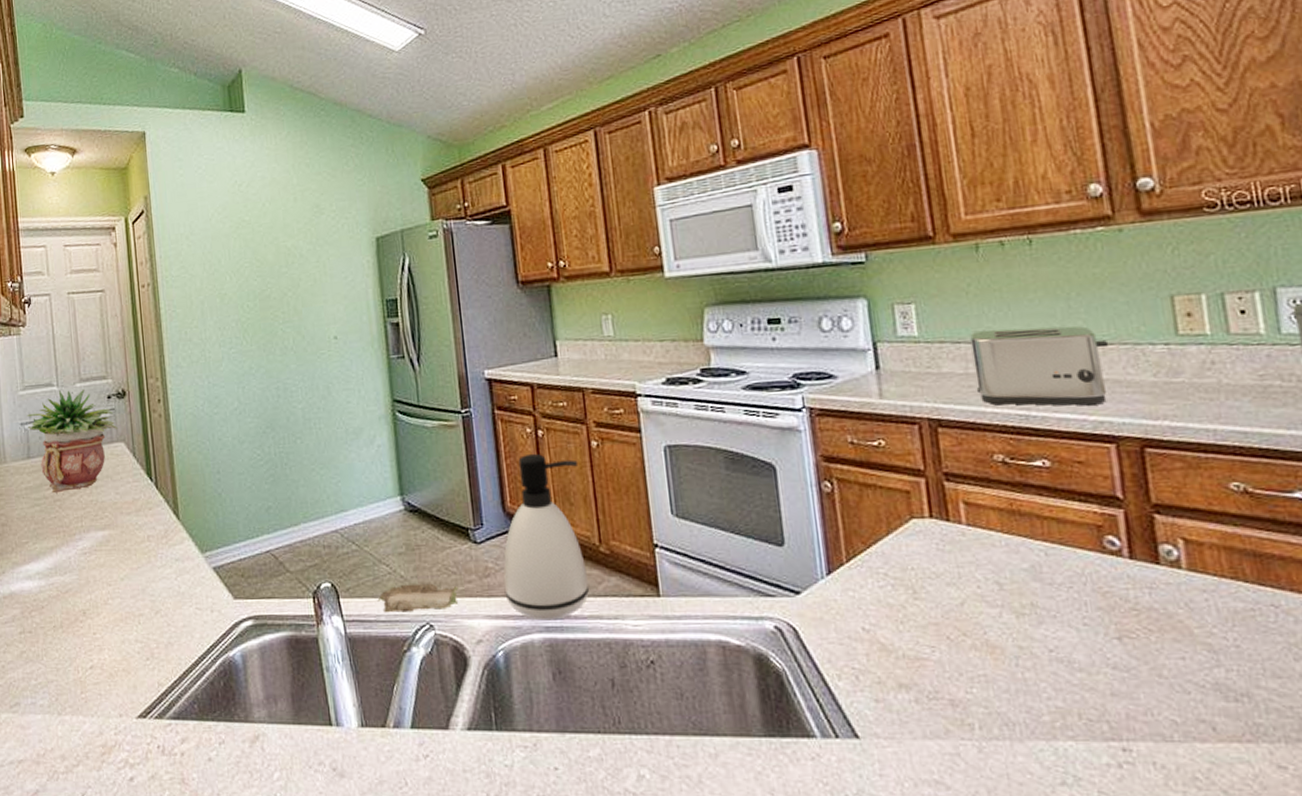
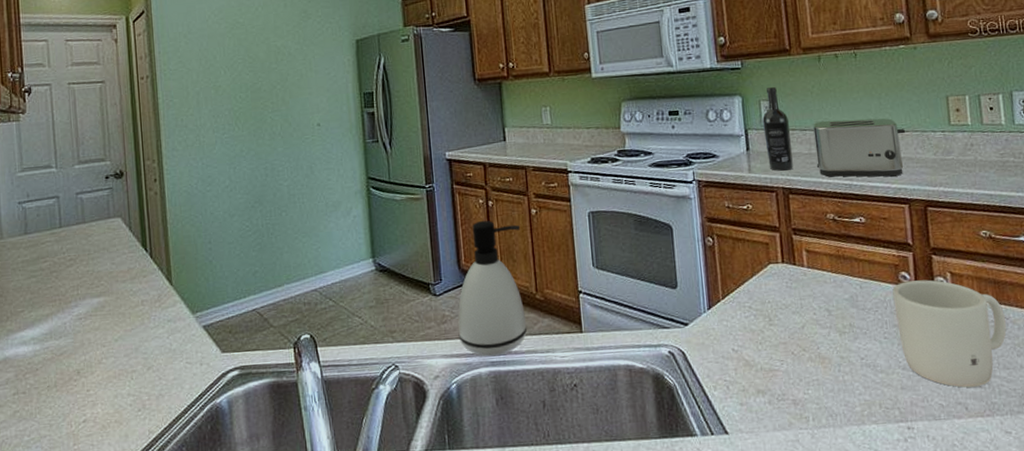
potted plant: present [26,388,117,494] -> none [24,170,115,266]
sponge: present [377,583,459,613] -> none [350,330,420,358]
wine bottle: none [897,285,943,397] -> present [762,86,793,171]
mug: none [1094,547,1276,700] -> present [892,279,1007,388]

